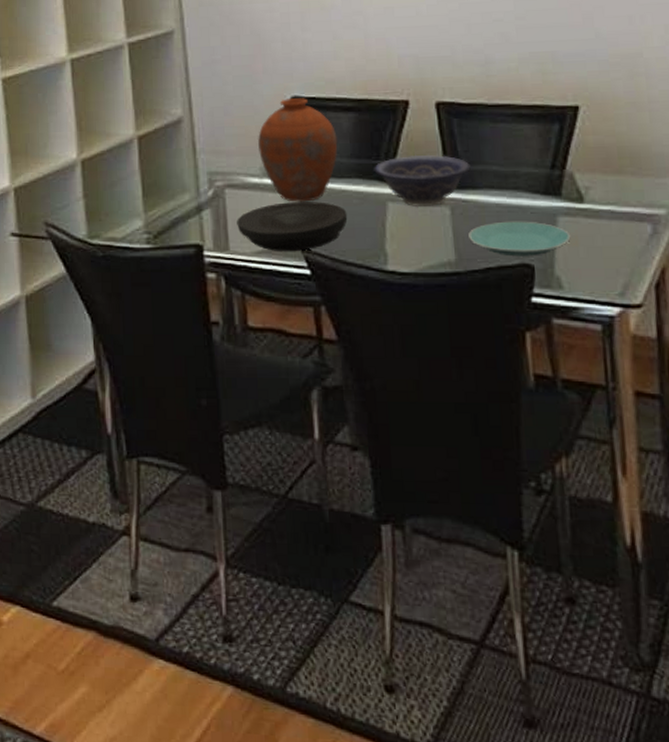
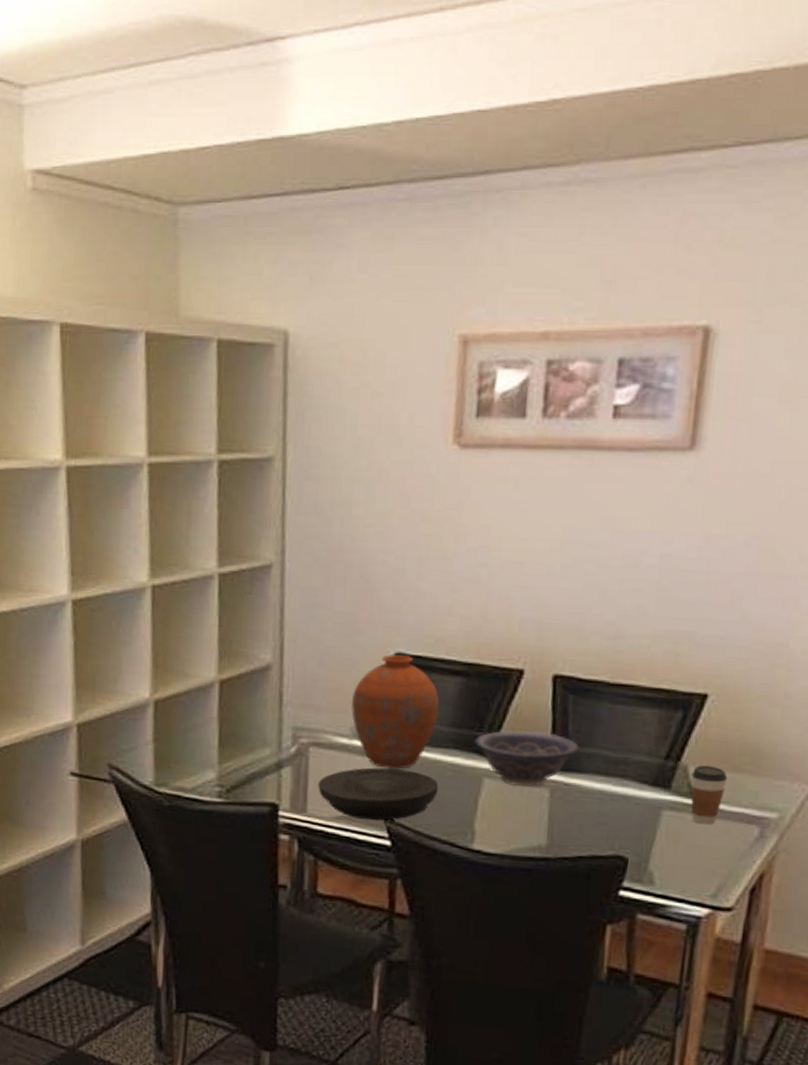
plate: present [468,221,571,257] -> none [564,809,673,849]
coffee cup: none [578,171,613,227] -> present [690,765,728,825]

